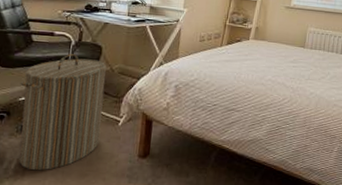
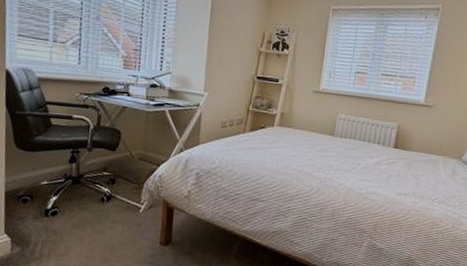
laundry hamper: present [19,53,107,171] -> none [41,137,127,254]

